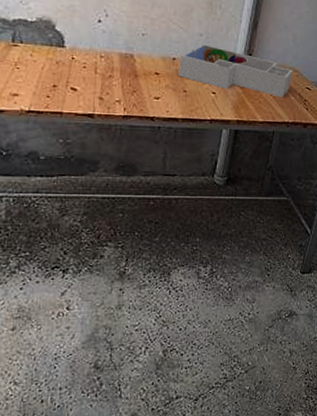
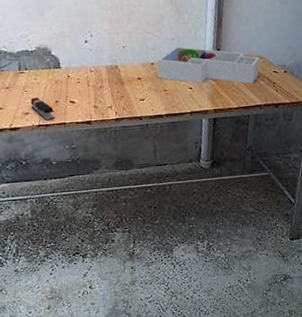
stapler: none [22,77,50,107] -> present [30,97,54,121]

